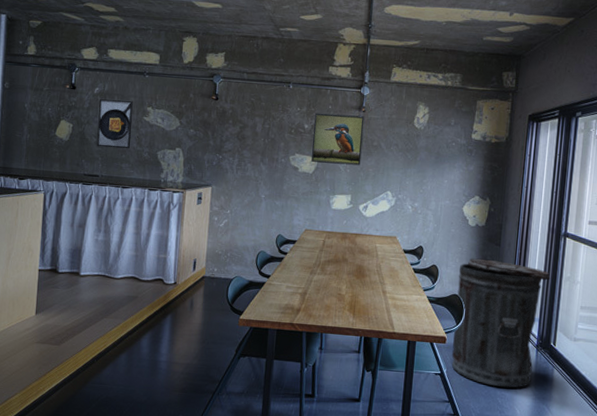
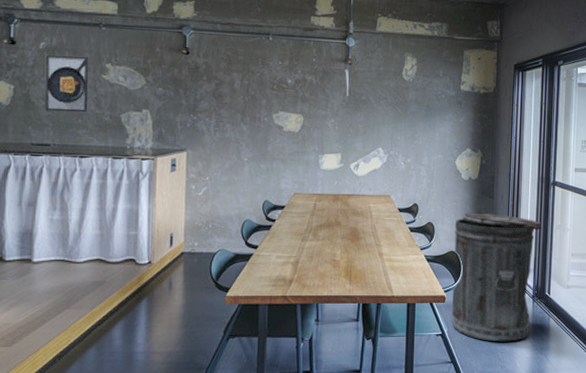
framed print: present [311,113,365,166] -> none [297,66,351,122]

